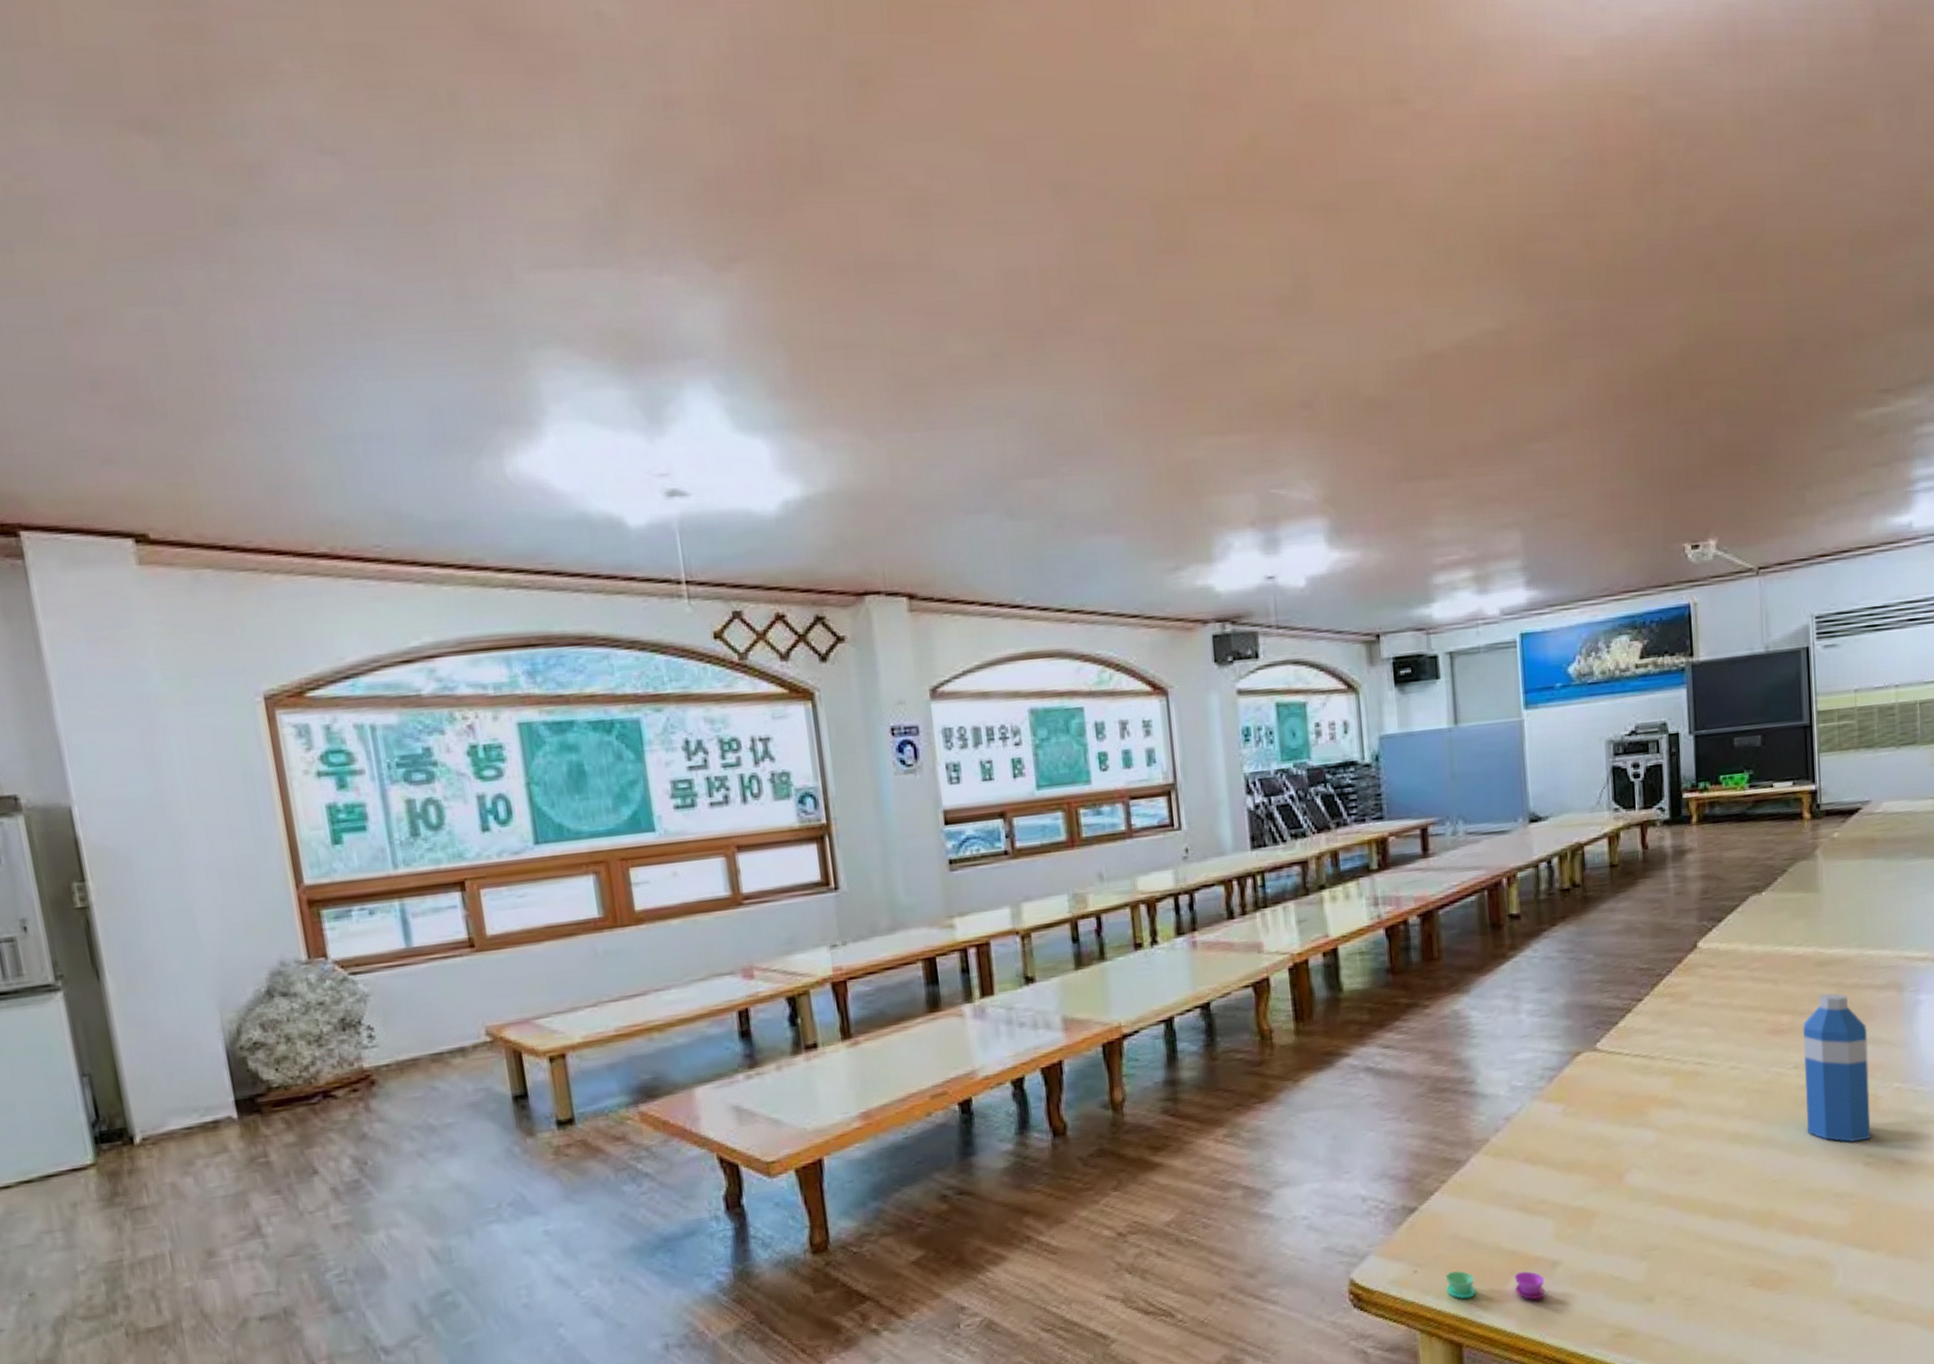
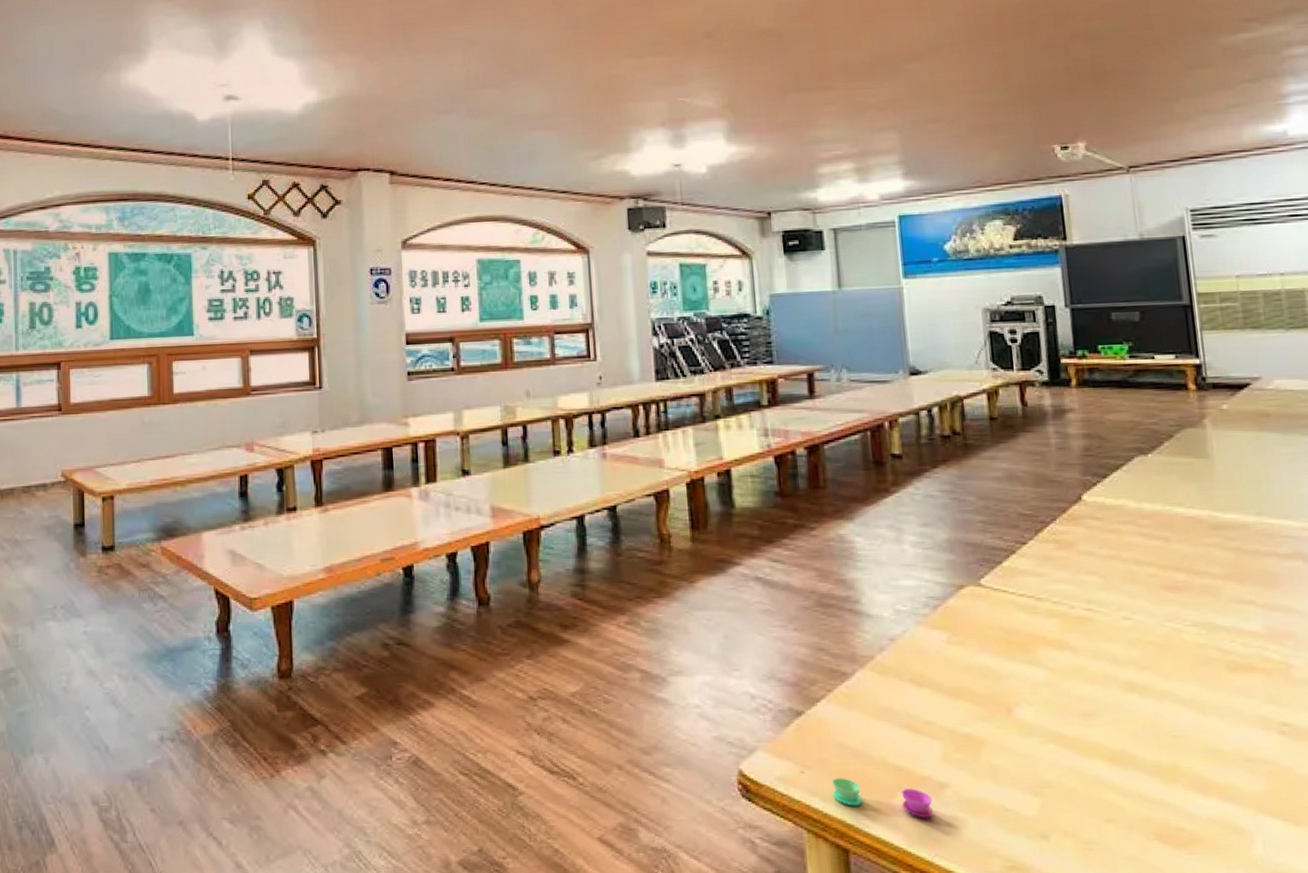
water bottle: present [1802,993,1871,1142] -> none [1199,556,1285,707]

